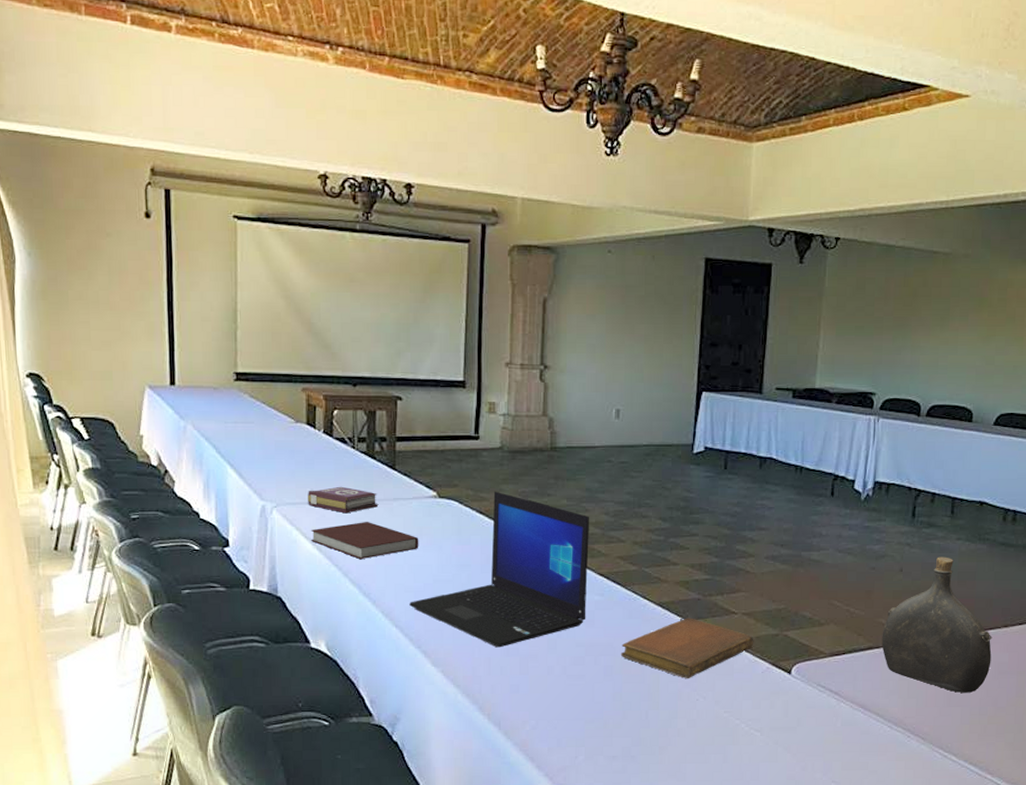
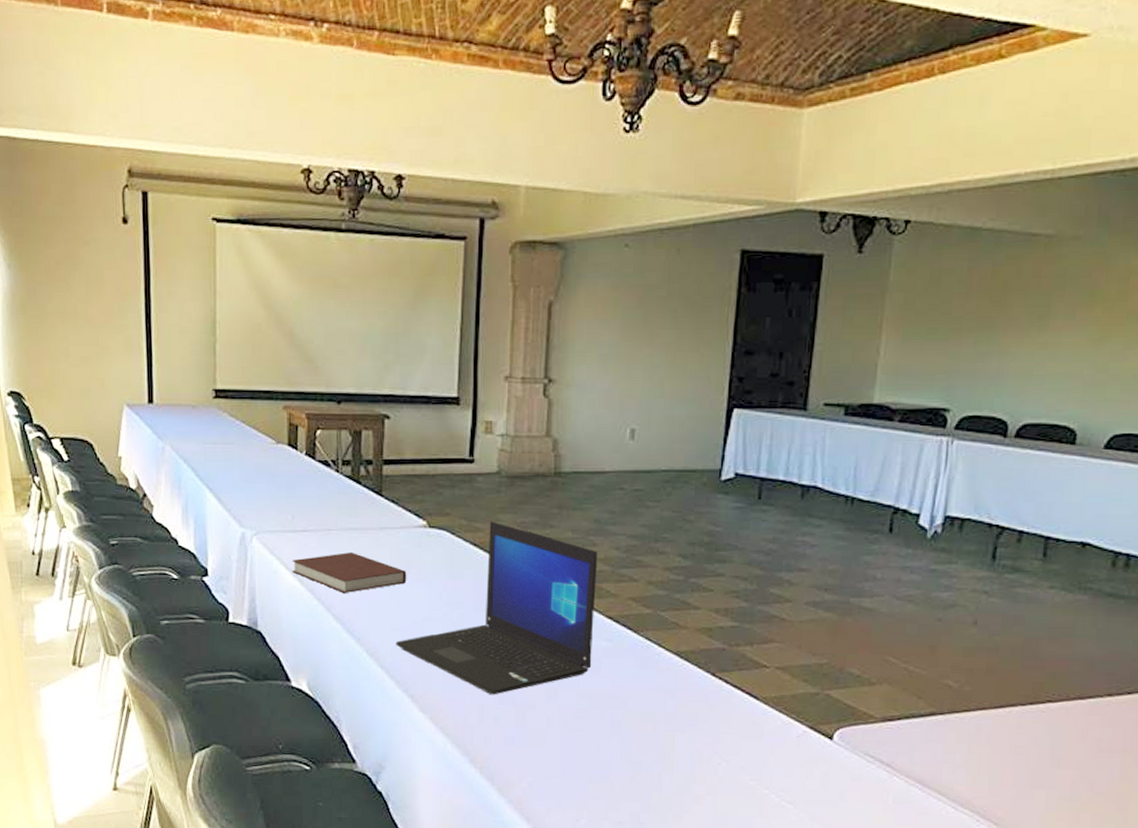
book: present [308,486,378,514] -> none [289,513,363,543]
notebook: present [620,618,754,678] -> none [630,670,789,739]
water jug: present [882,557,992,693] -> none [947,608,1092,773]

